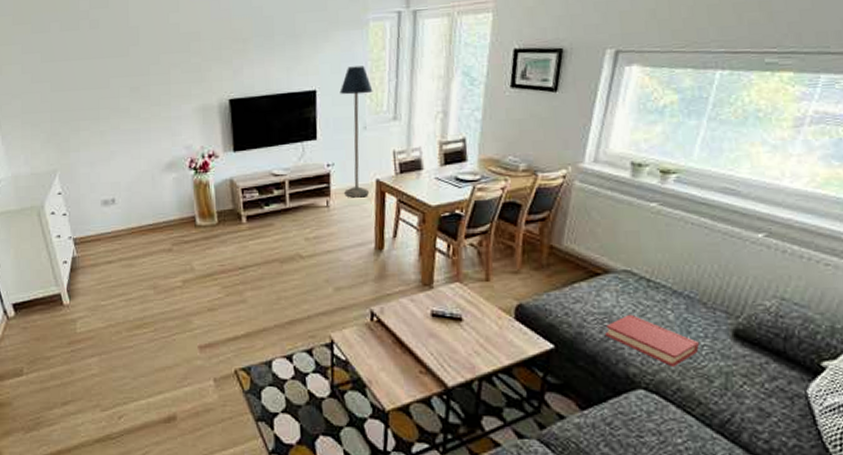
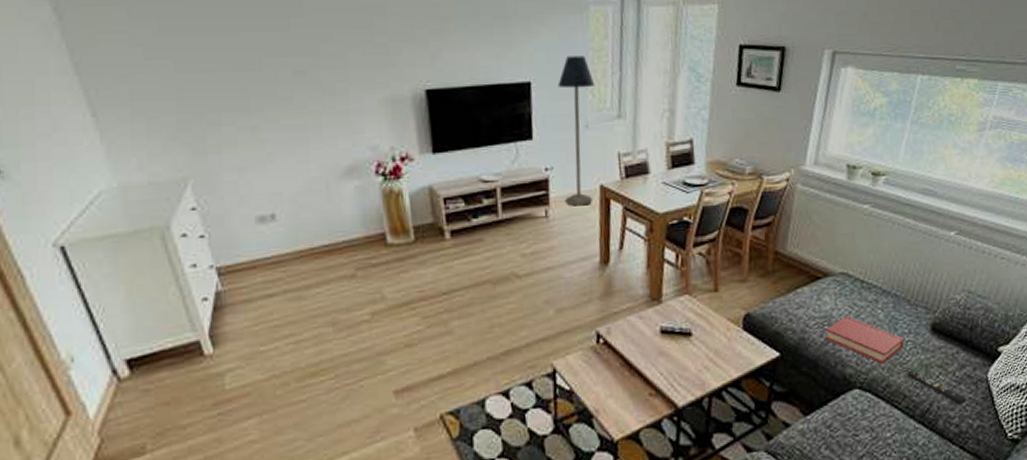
remote control: none [702,377,780,419] -> present [907,371,967,405]

